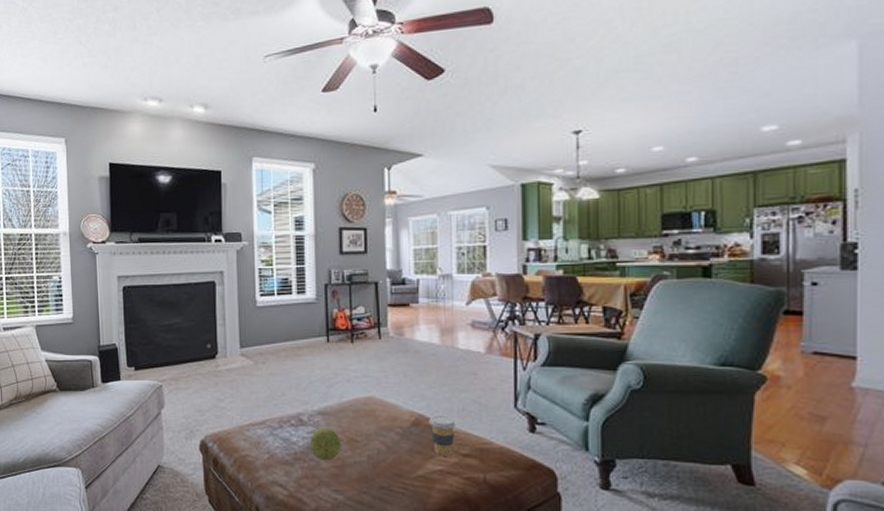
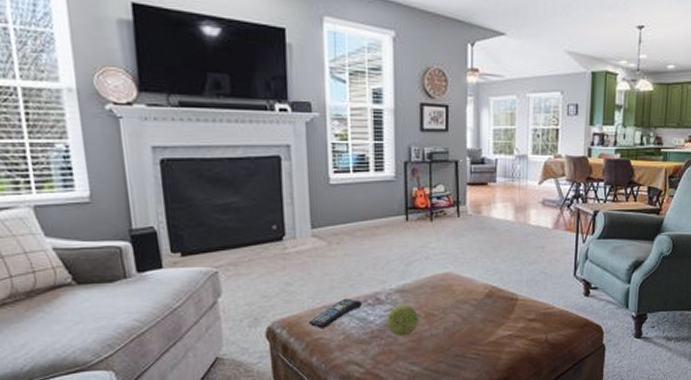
remote control: none [236,417,286,447] -> present [308,298,363,329]
coffee cup: present [429,415,456,456] -> none [501,286,524,322]

